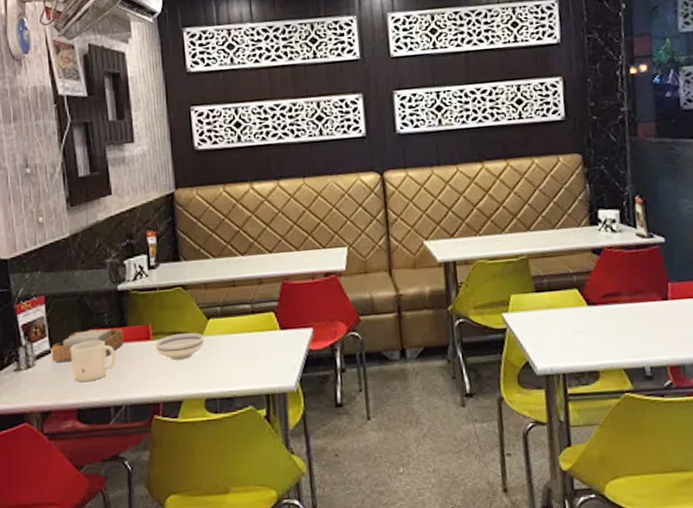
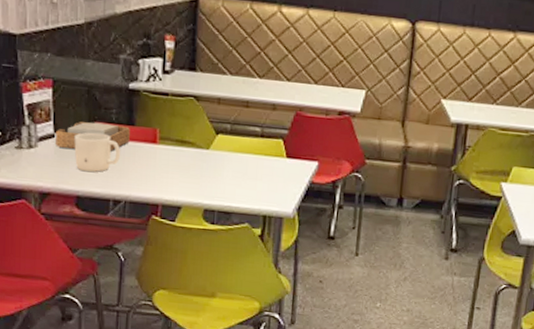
bowl: present [155,332,205,360] -> none [161,142,211,168]

